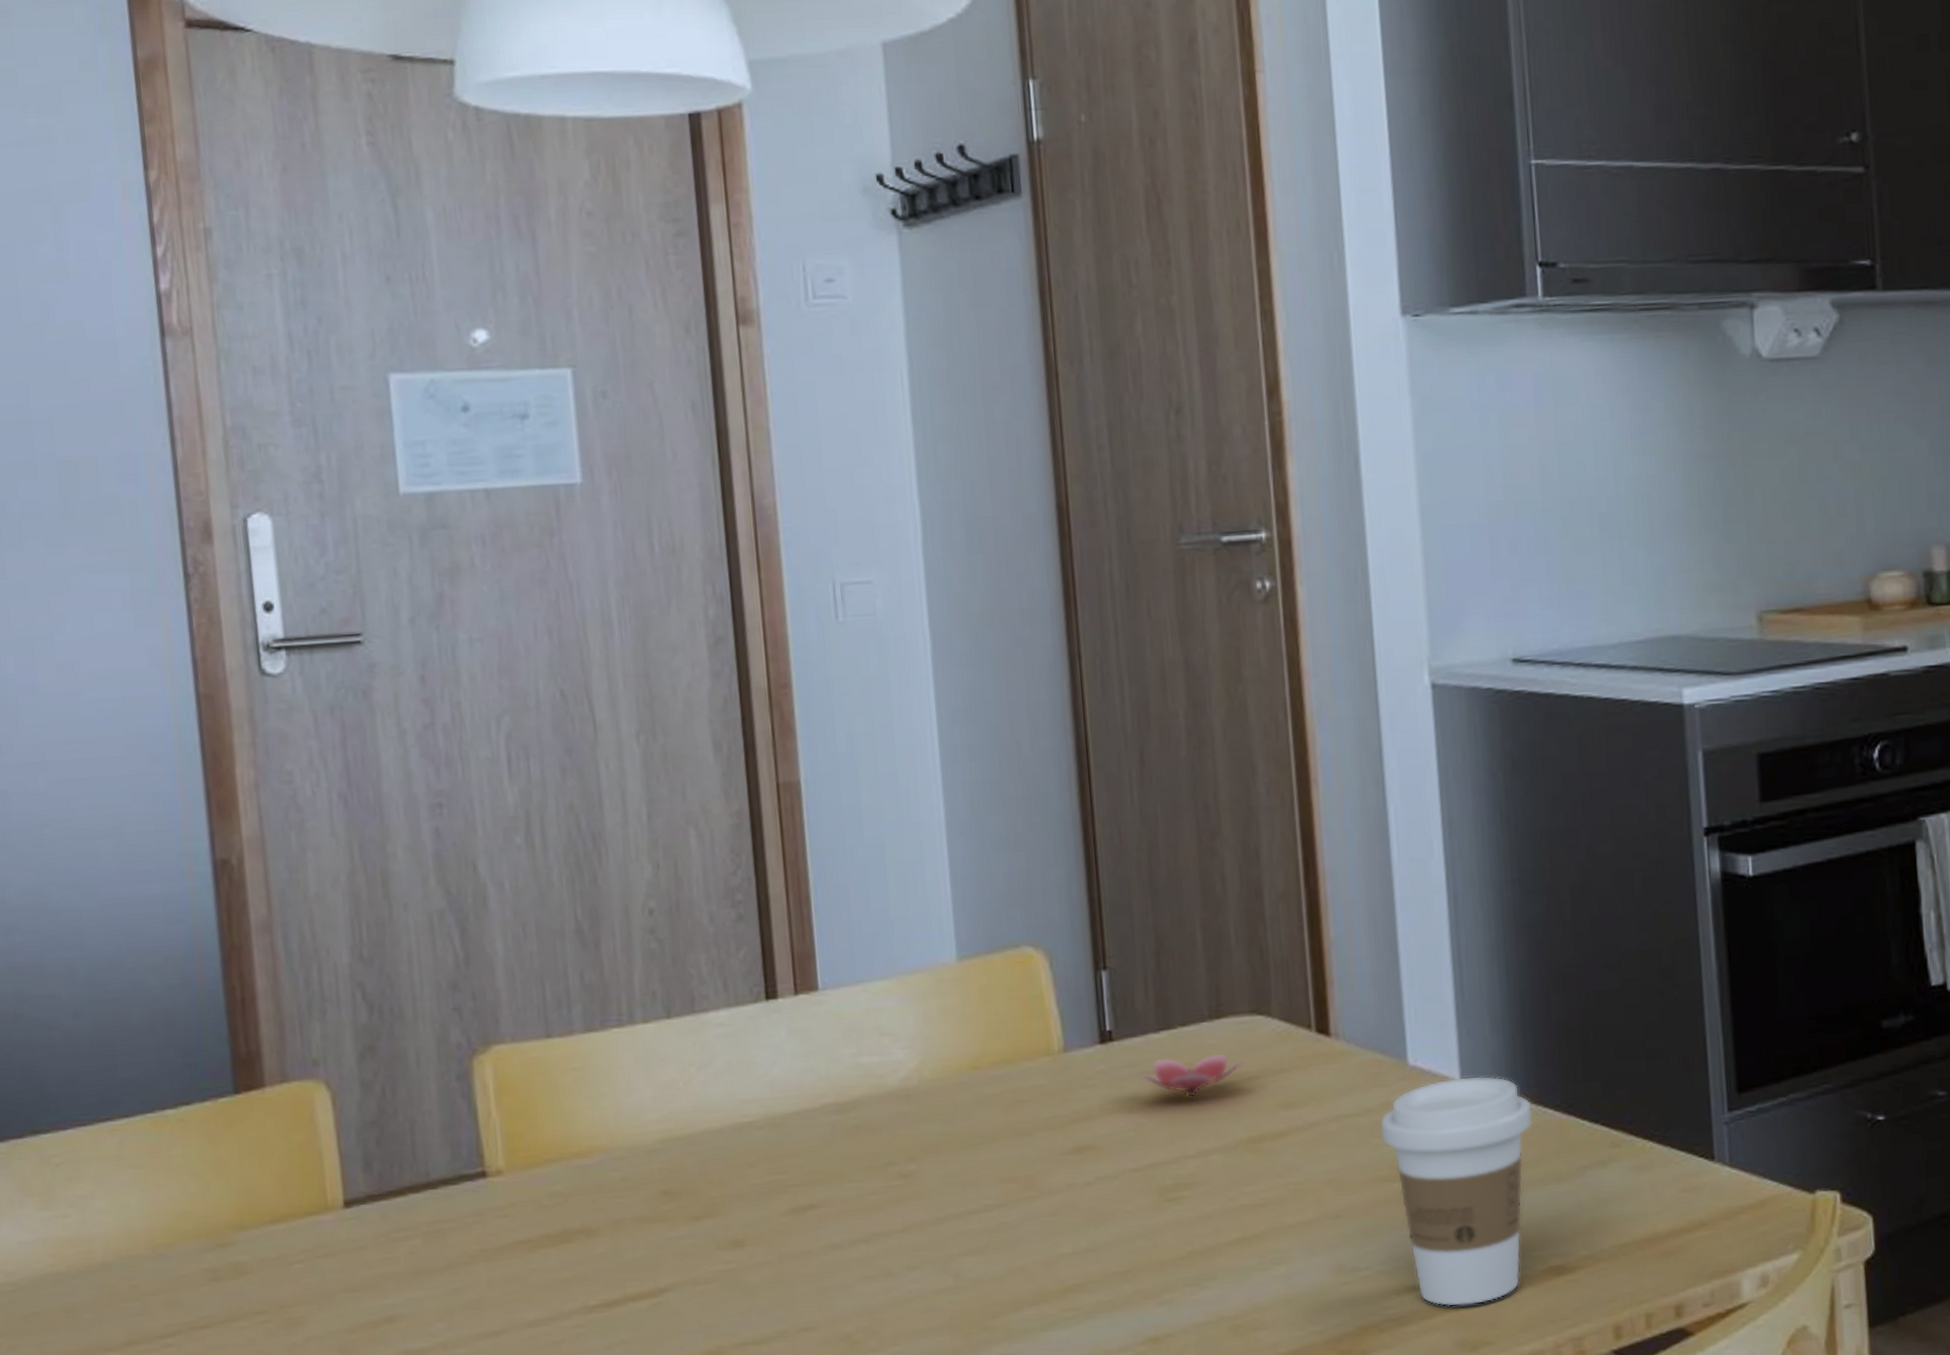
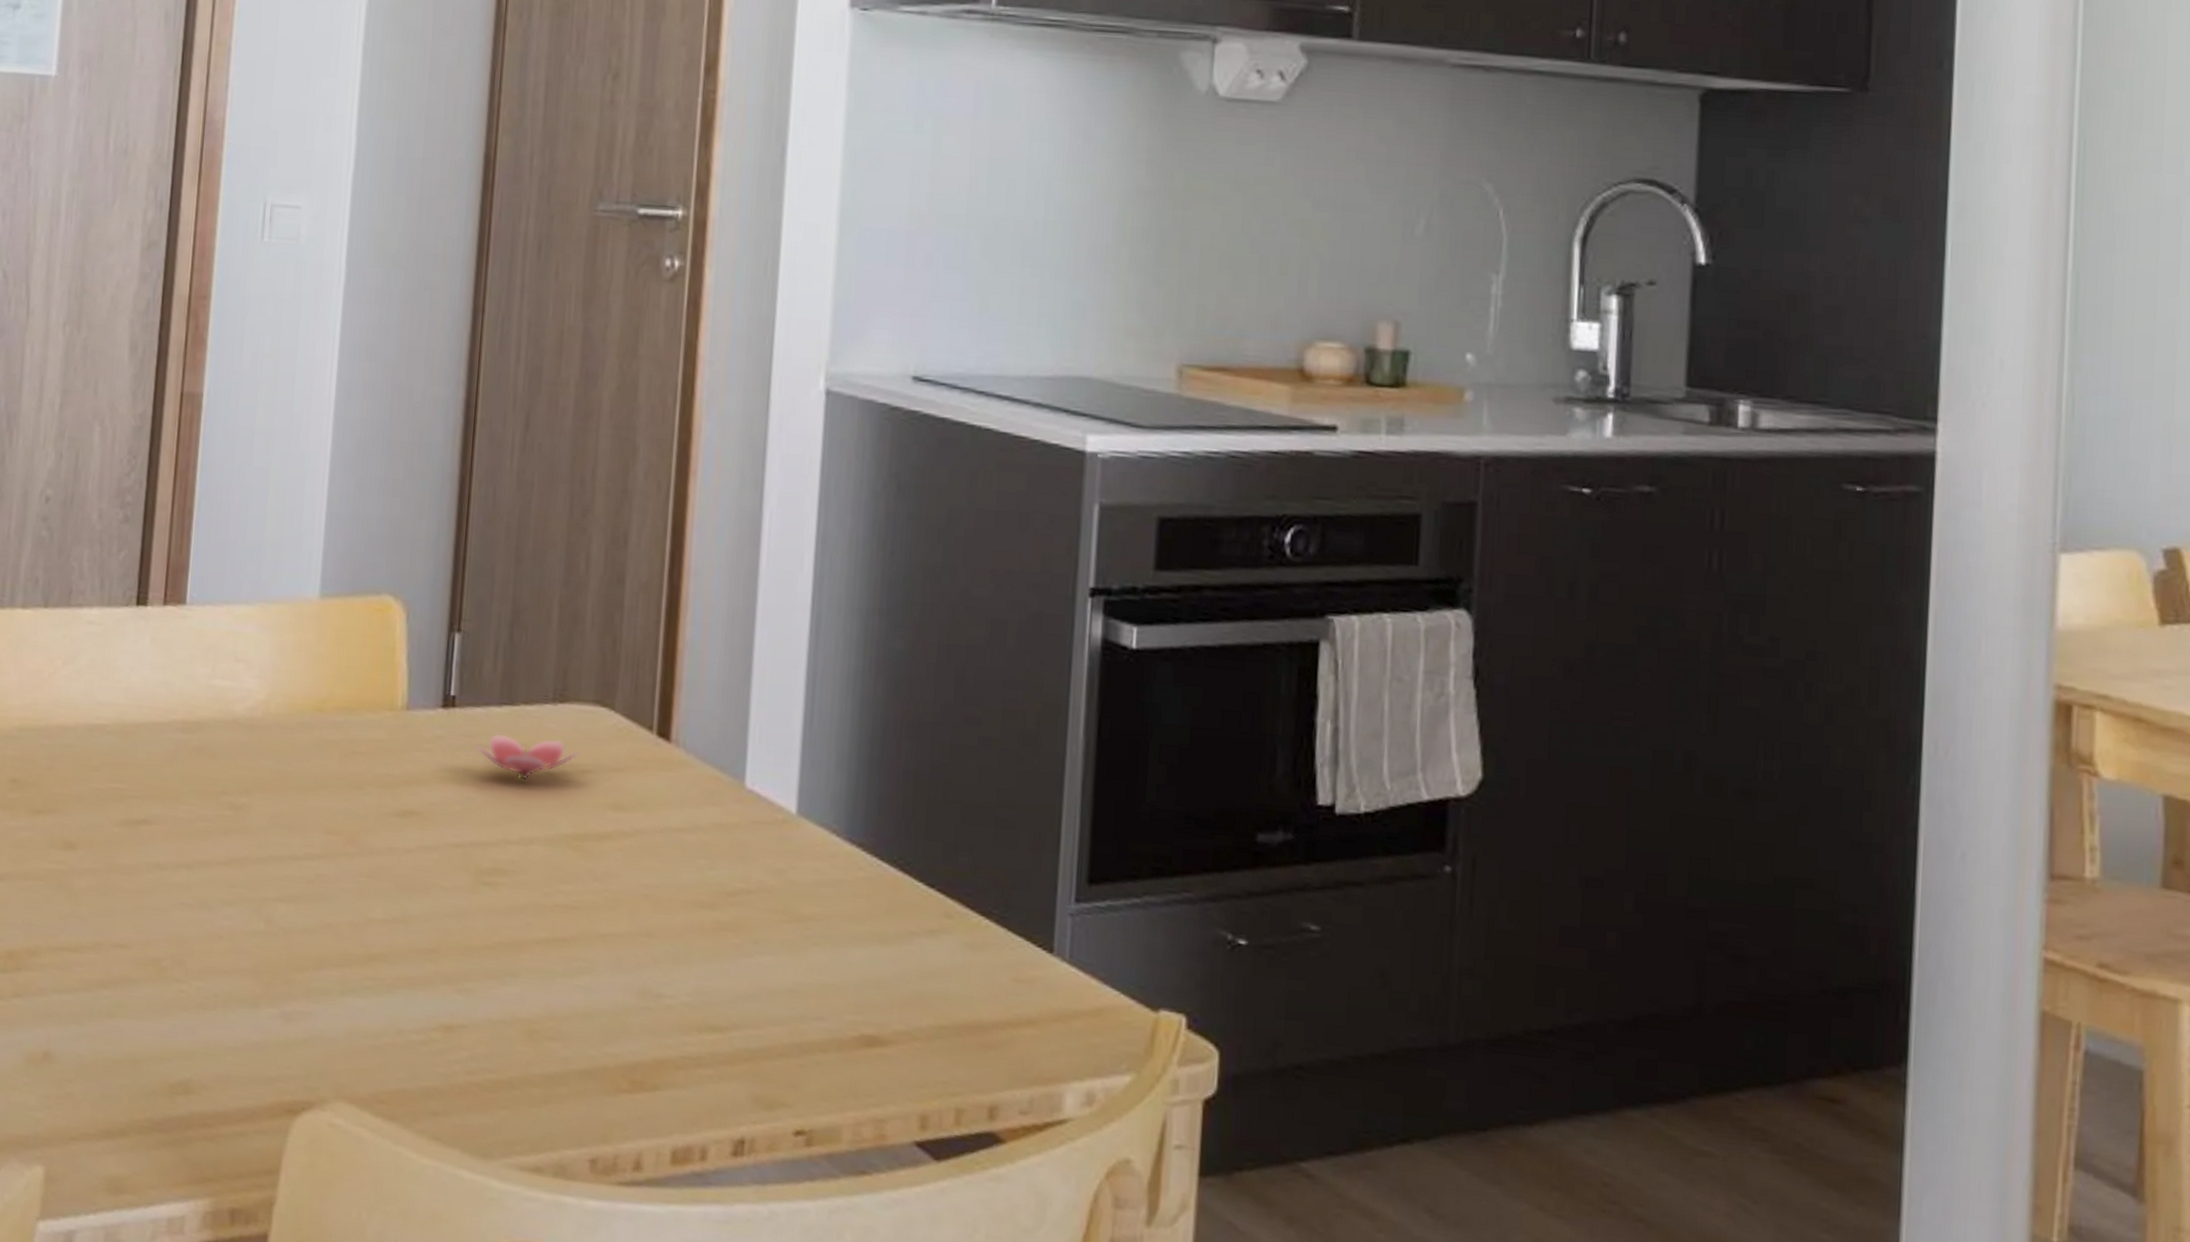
coffee cup: present [1380,1075,1533,1307] -> none [706,809,867,1061]

